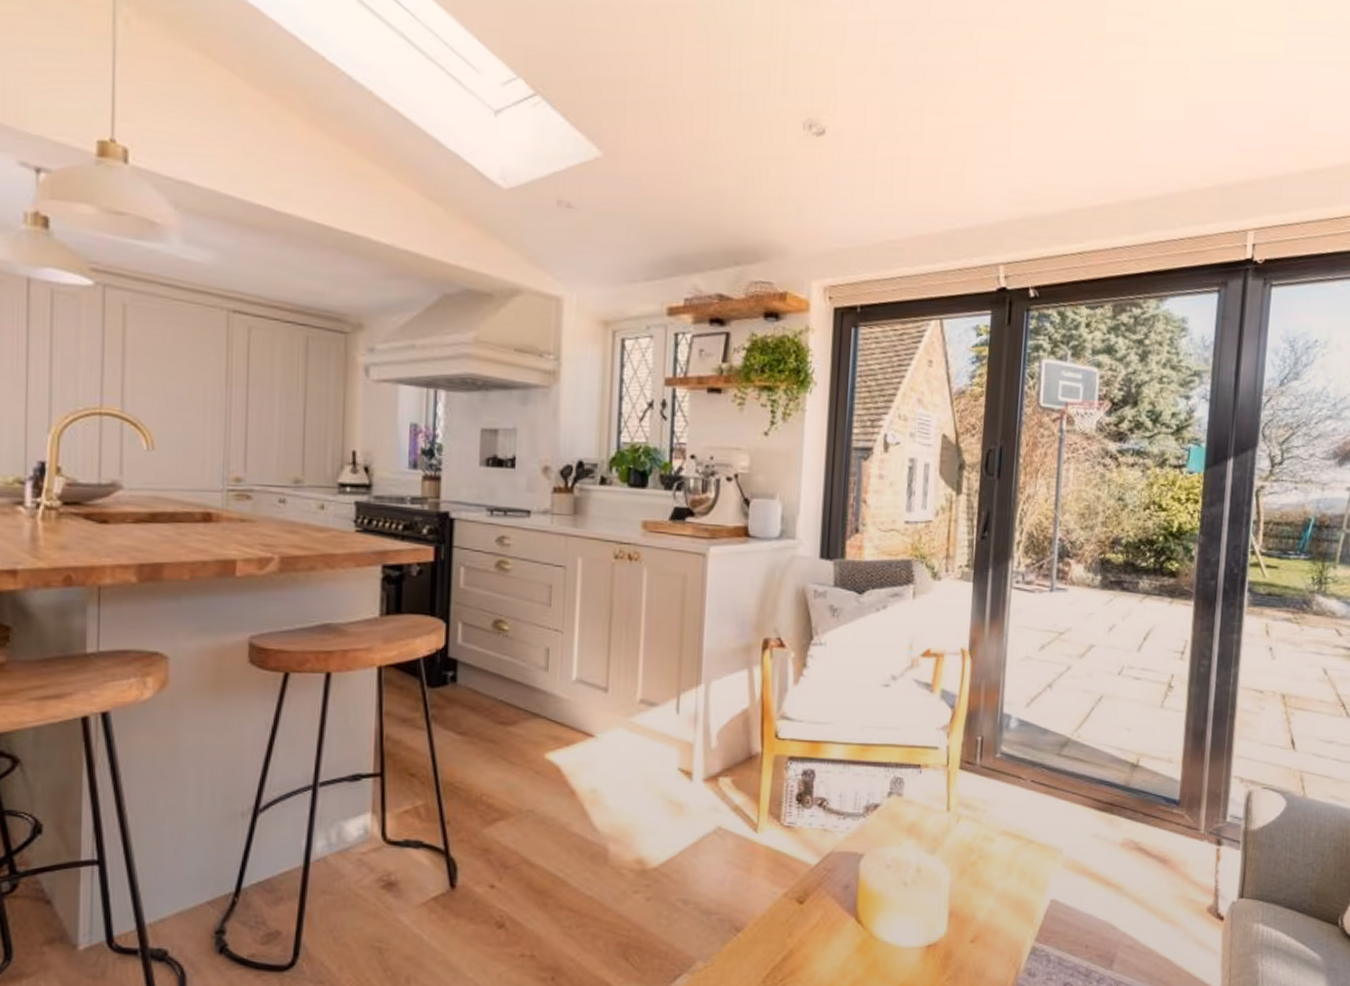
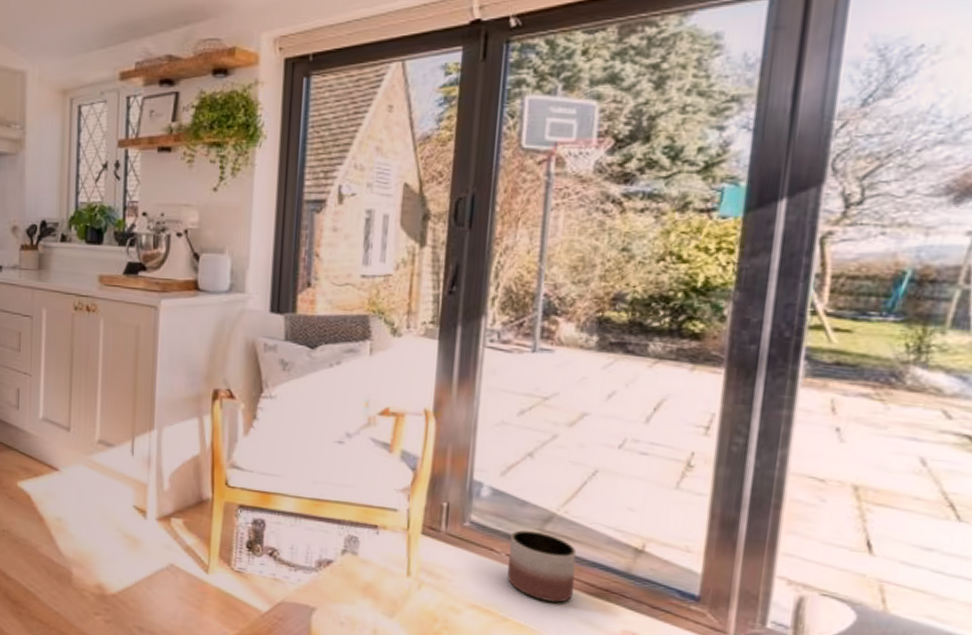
planter: none [1032,757,1087,820] -> present [507,530,577,603]

